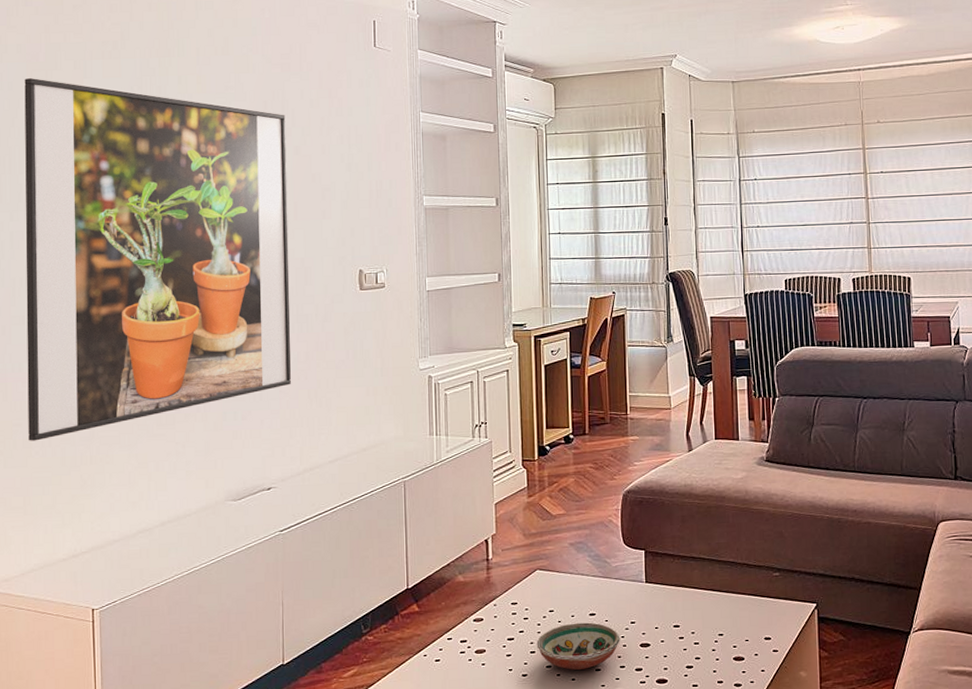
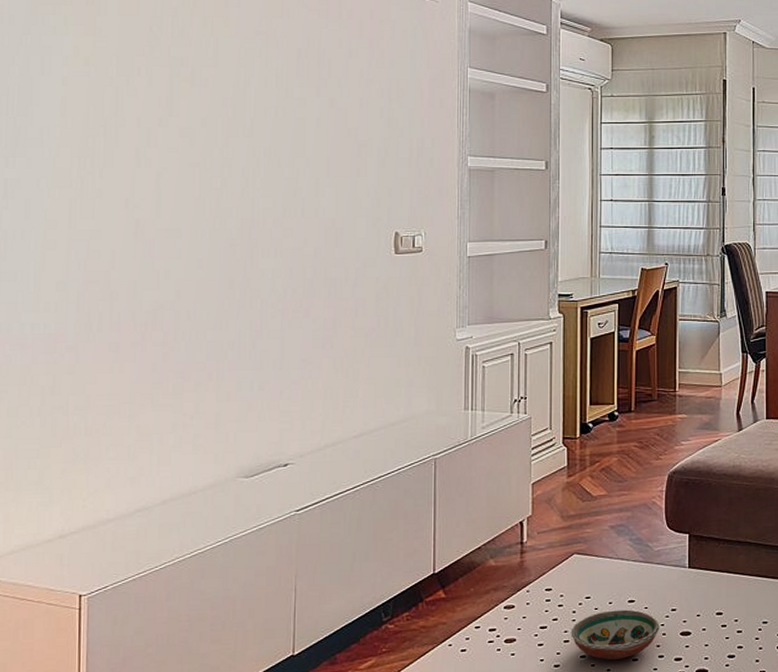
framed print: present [24,78,291,441] -> none [14,13,321,410]

